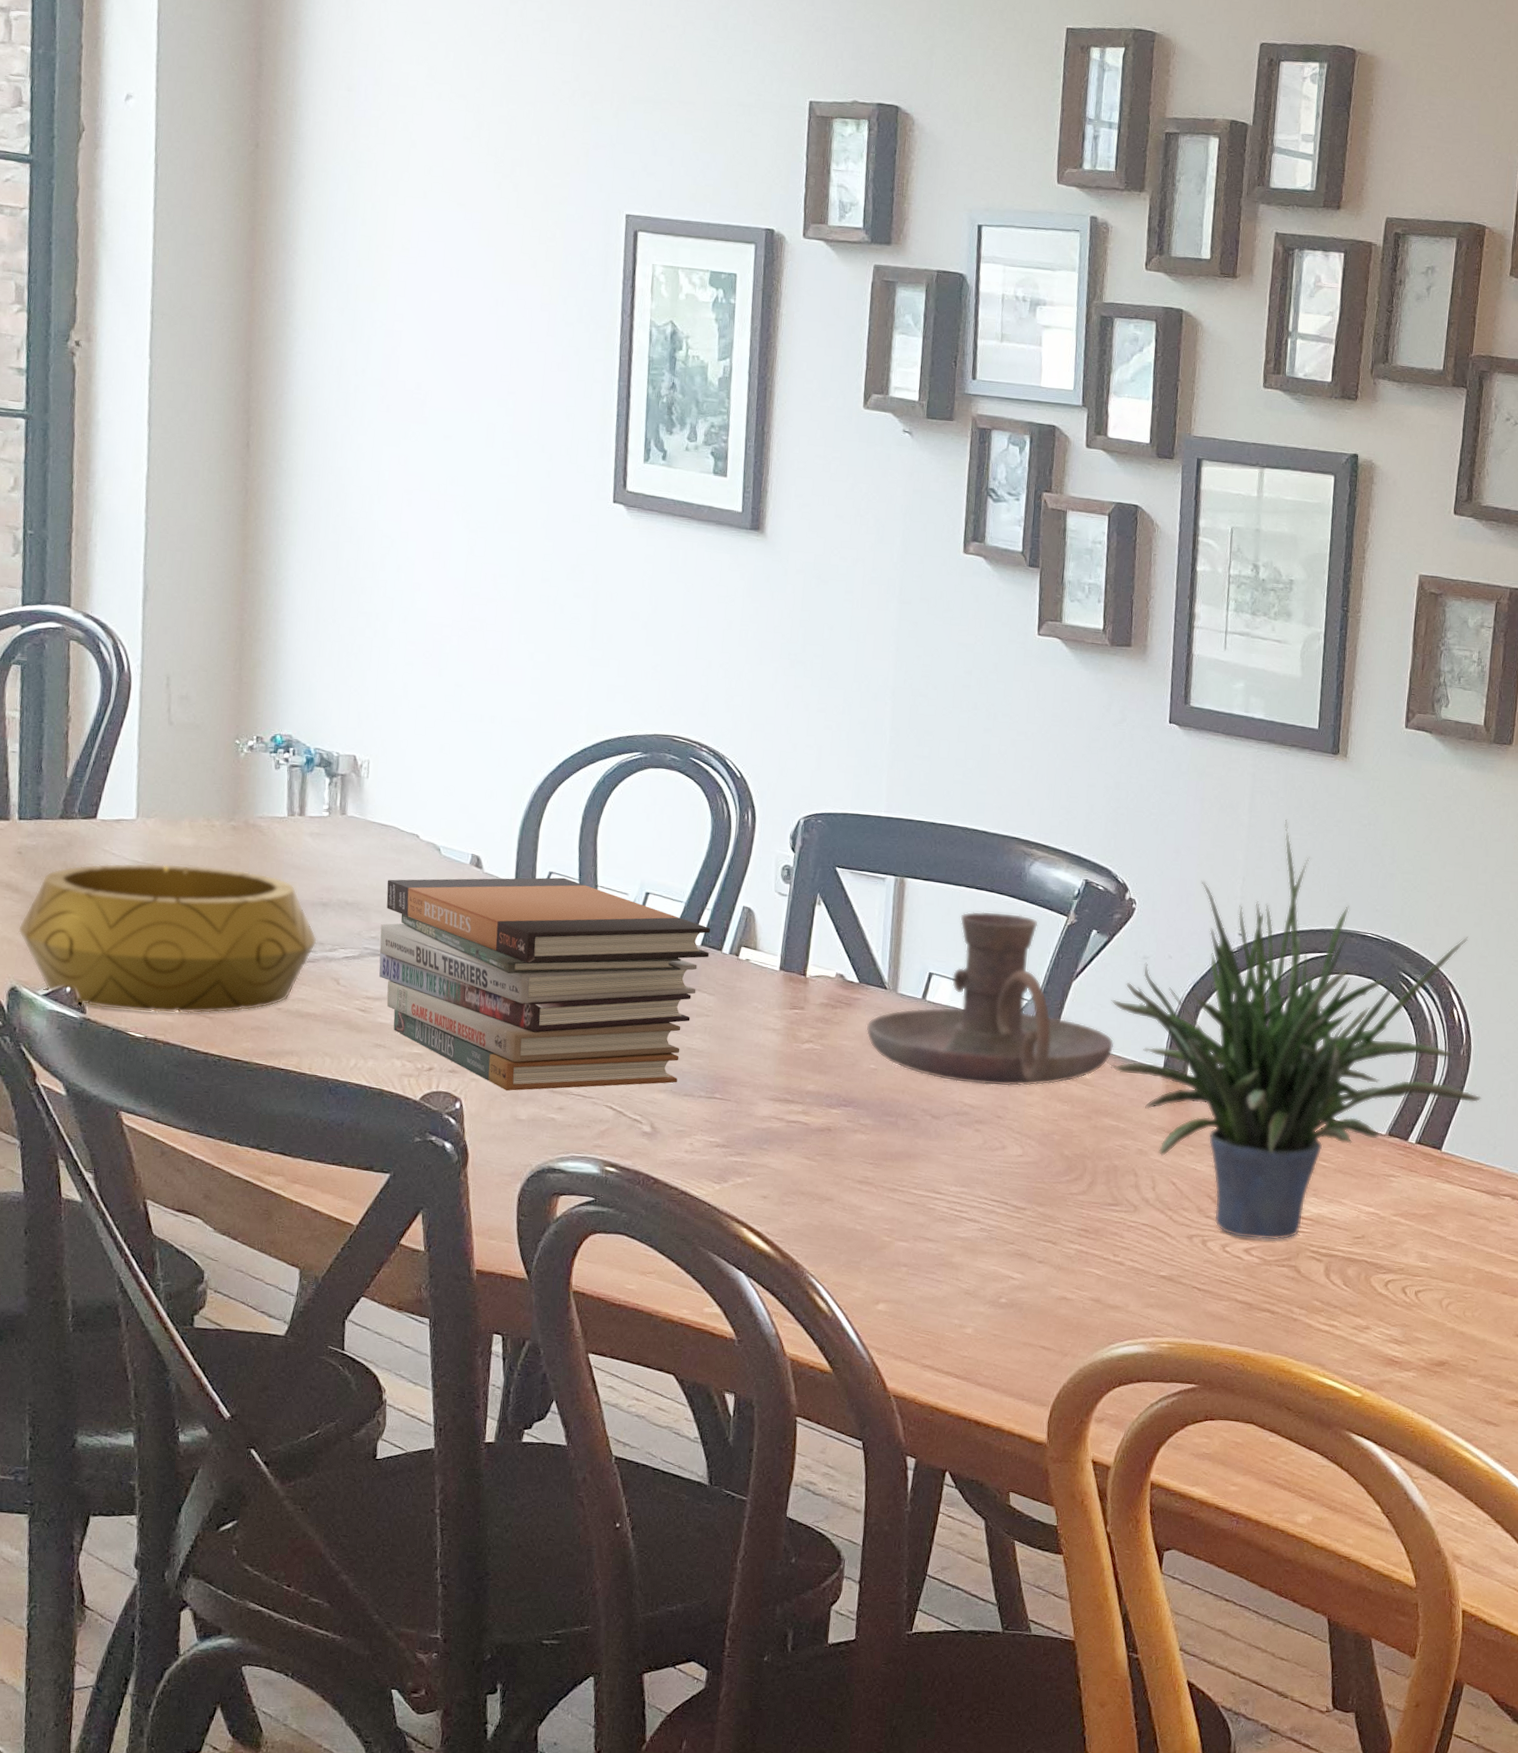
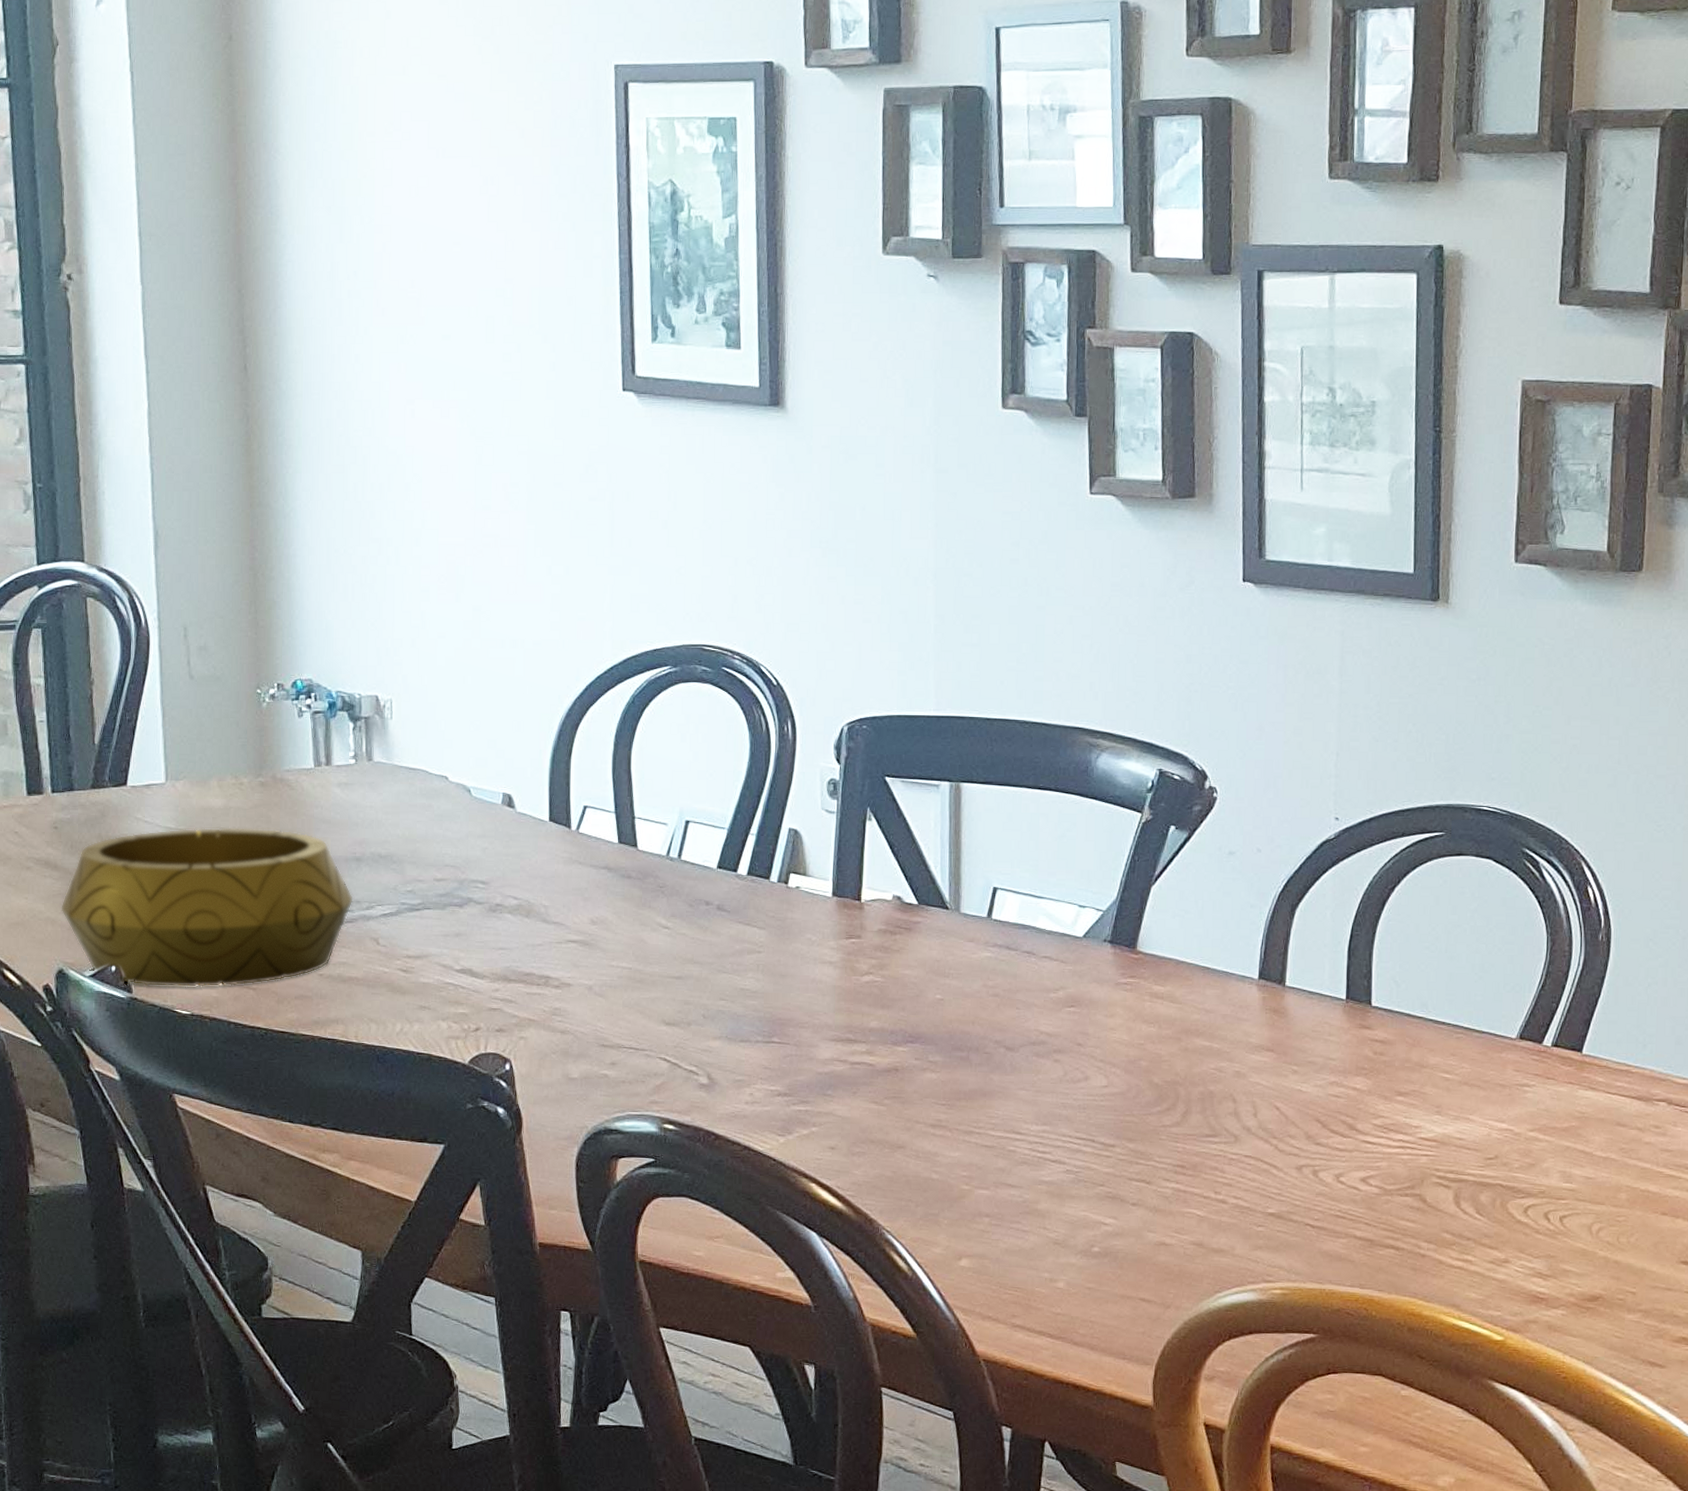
book stack: present [379,877,710,1091] -> none [416,811,756,1048]
candle holder: present [866,911,1114,1087] -> none [929,813,1202,1010]
potted plant: present [1110,819,1481,1241] -> none [1195,681,1626,1167]

